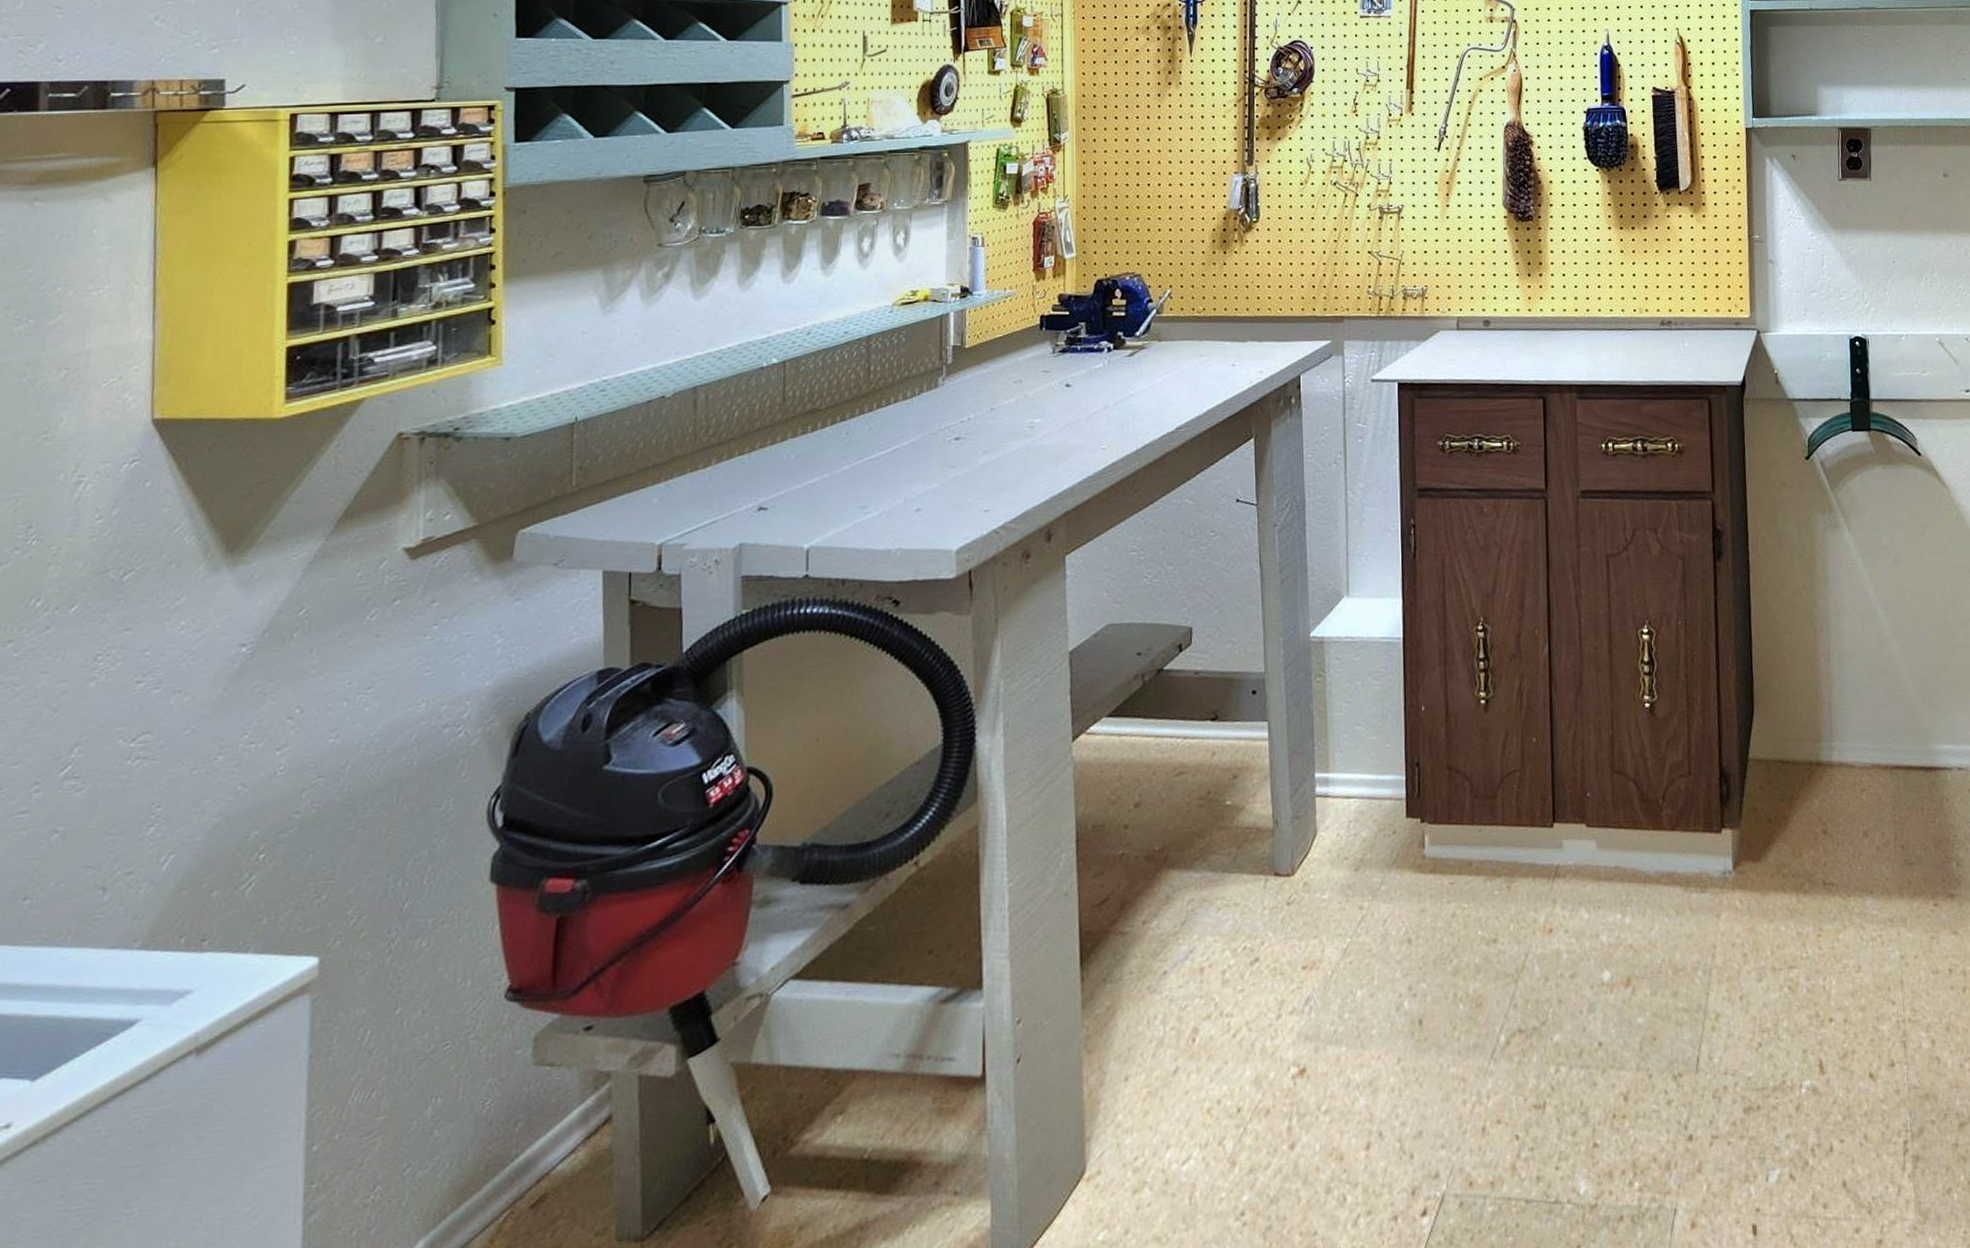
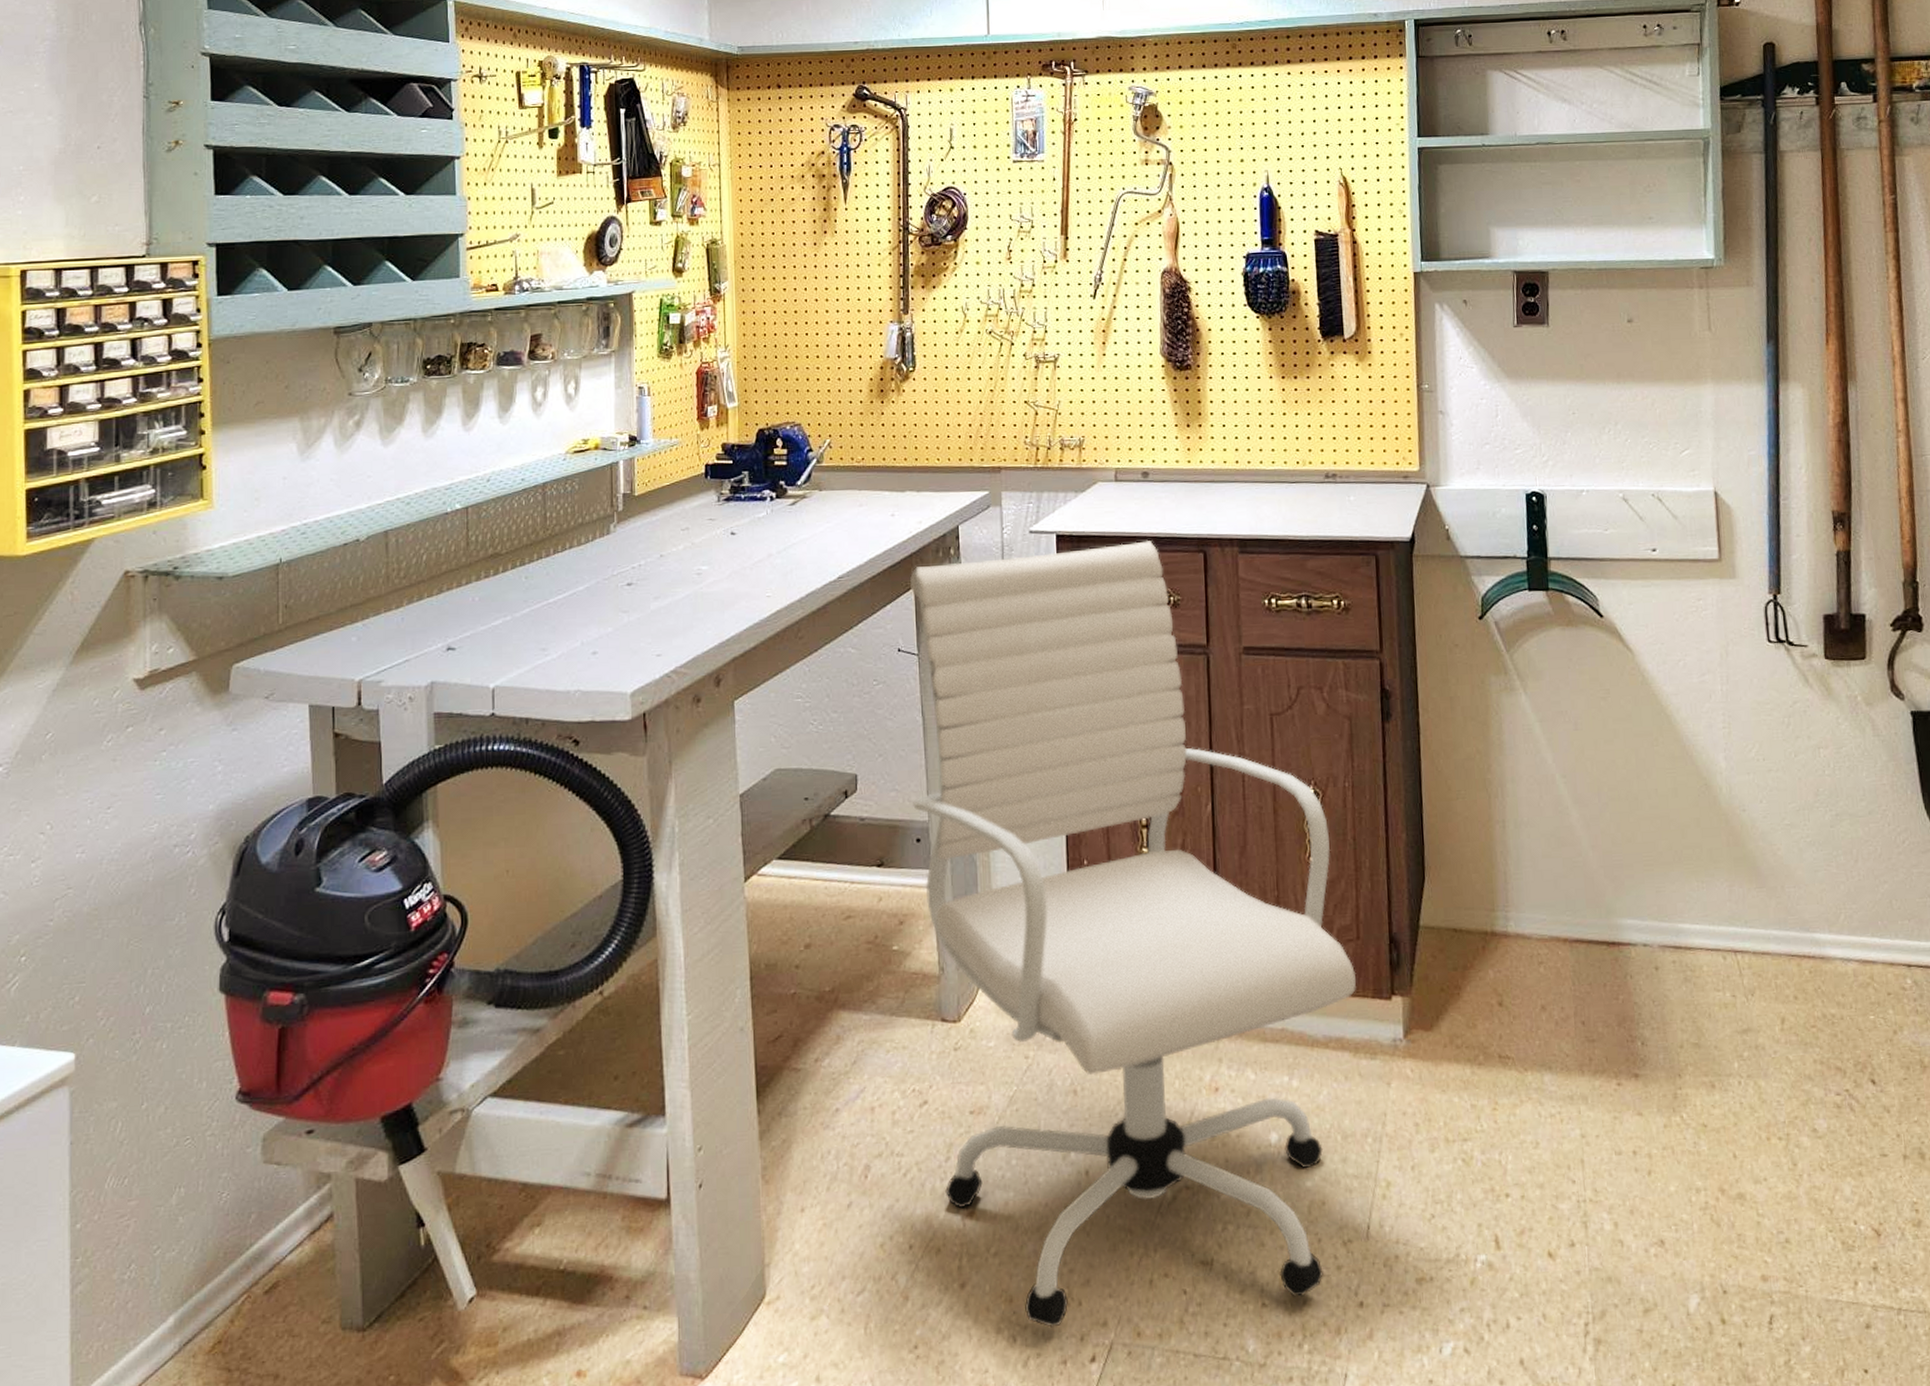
office chair: none [1249,387,1688,1184] -> present [910,540,1357,1328]

